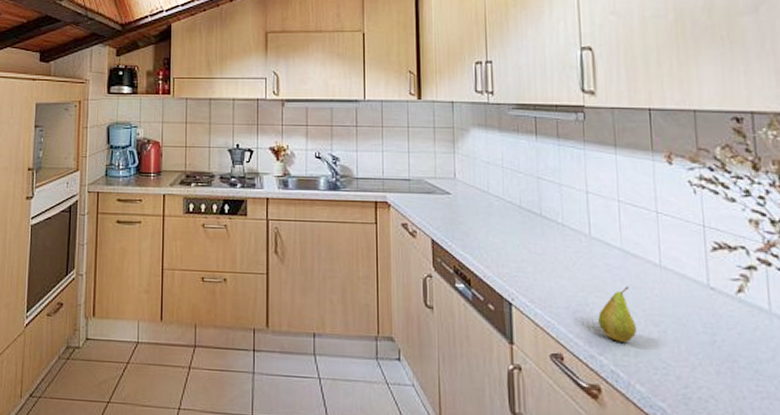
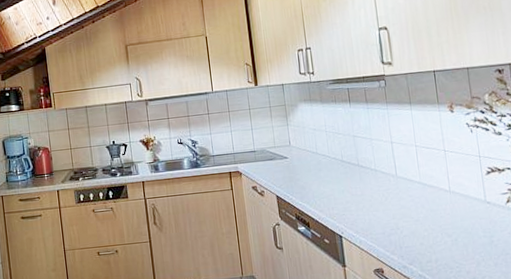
fruit: present [598,286,638,342] -> none [407,210,436,253]

